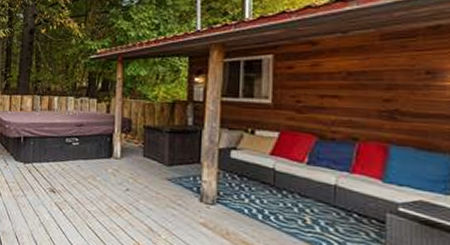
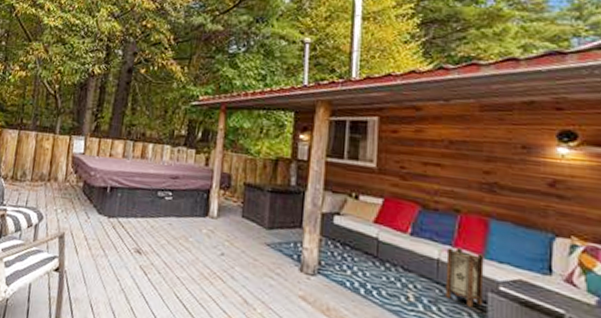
lantern: none [342,173,383,228] -> present [445,247,484,307]

